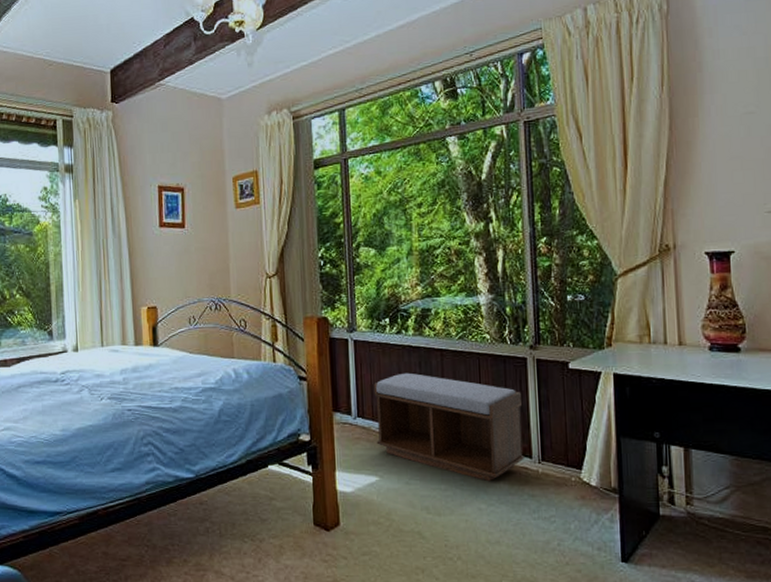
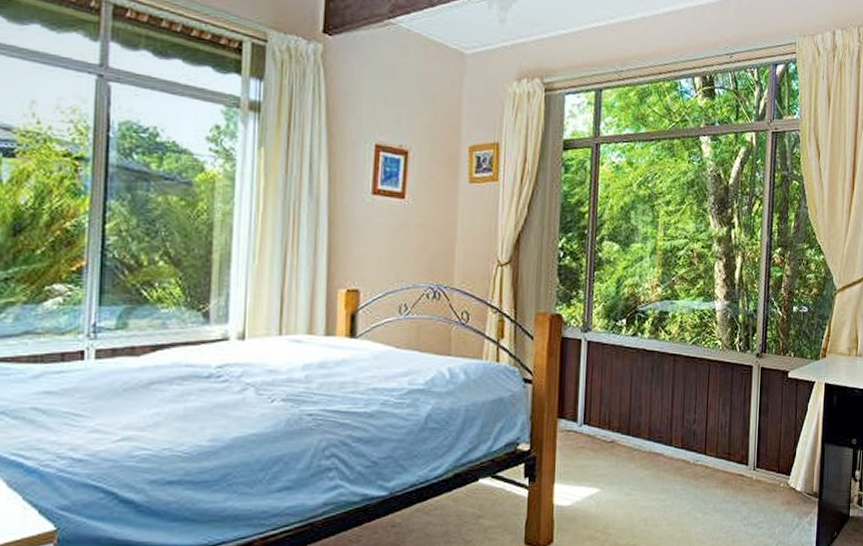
bench: present [373,372,524,482] -> none [600,377,744,490]

